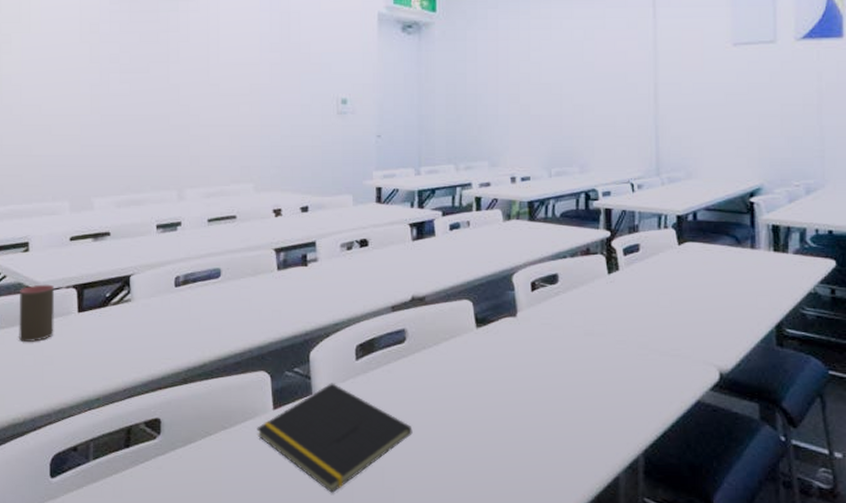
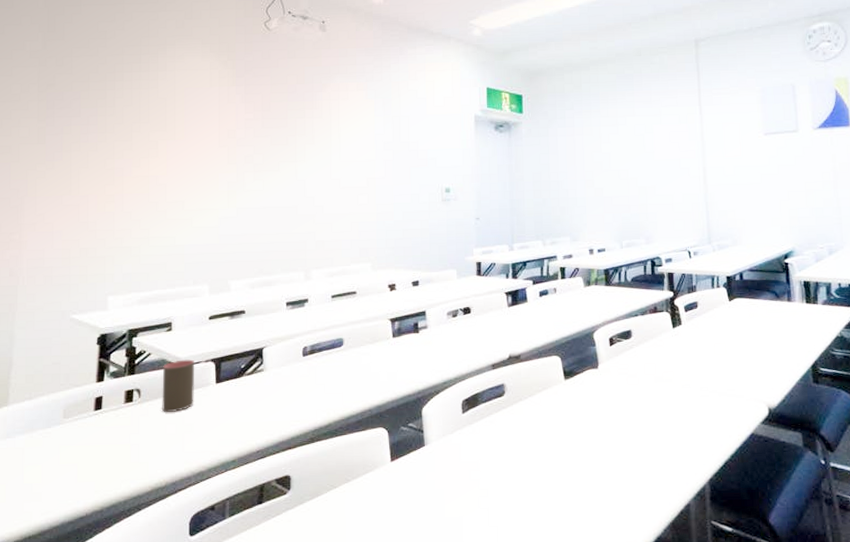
notepad: present [257,383,413,493] -> none [376,434,513,534]

